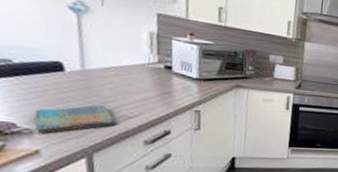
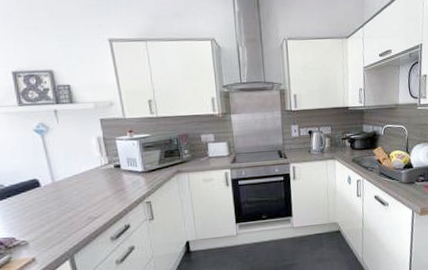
dish towel: present [34,105,115,134] -> none [26,211,85,244]

